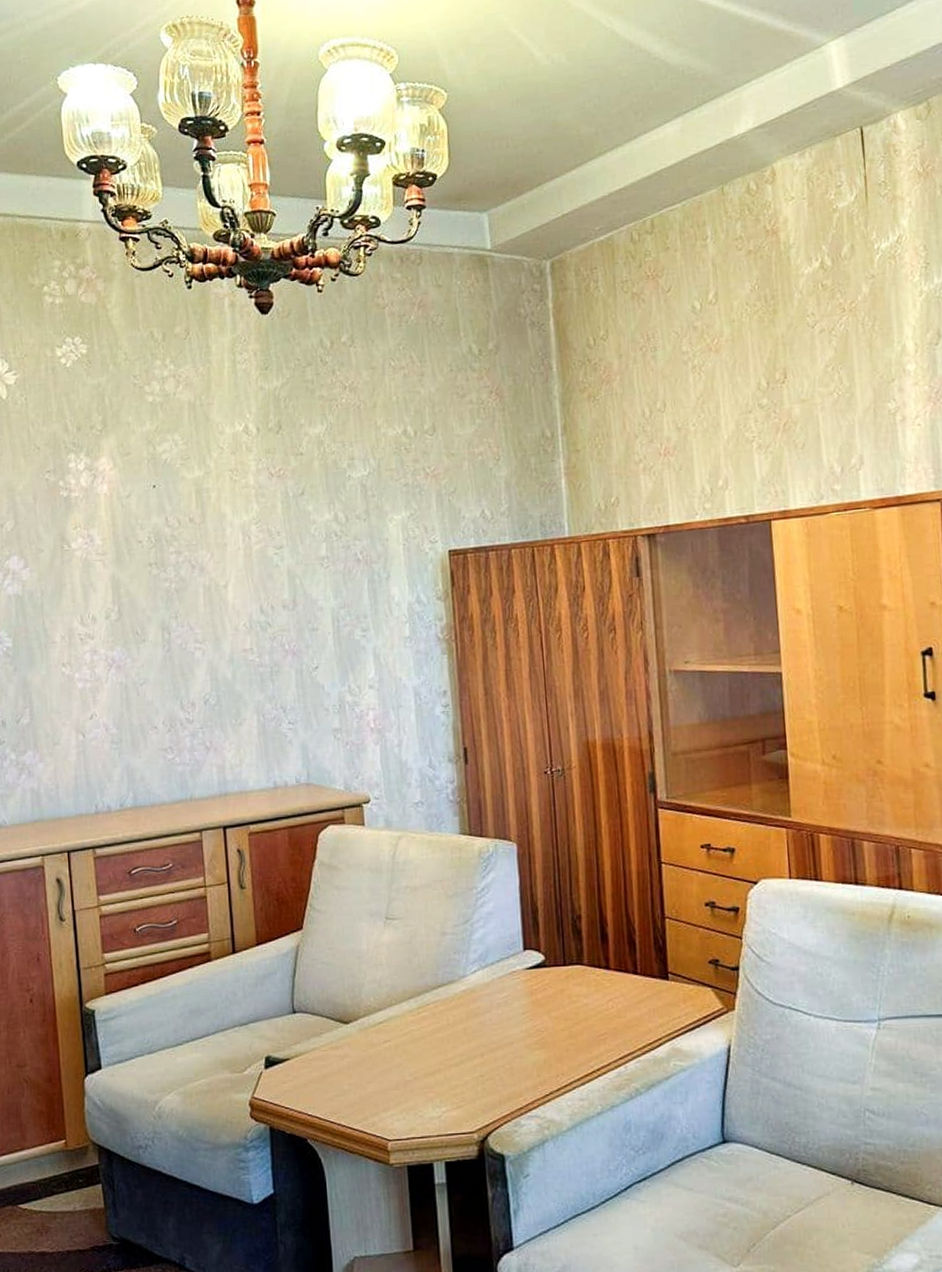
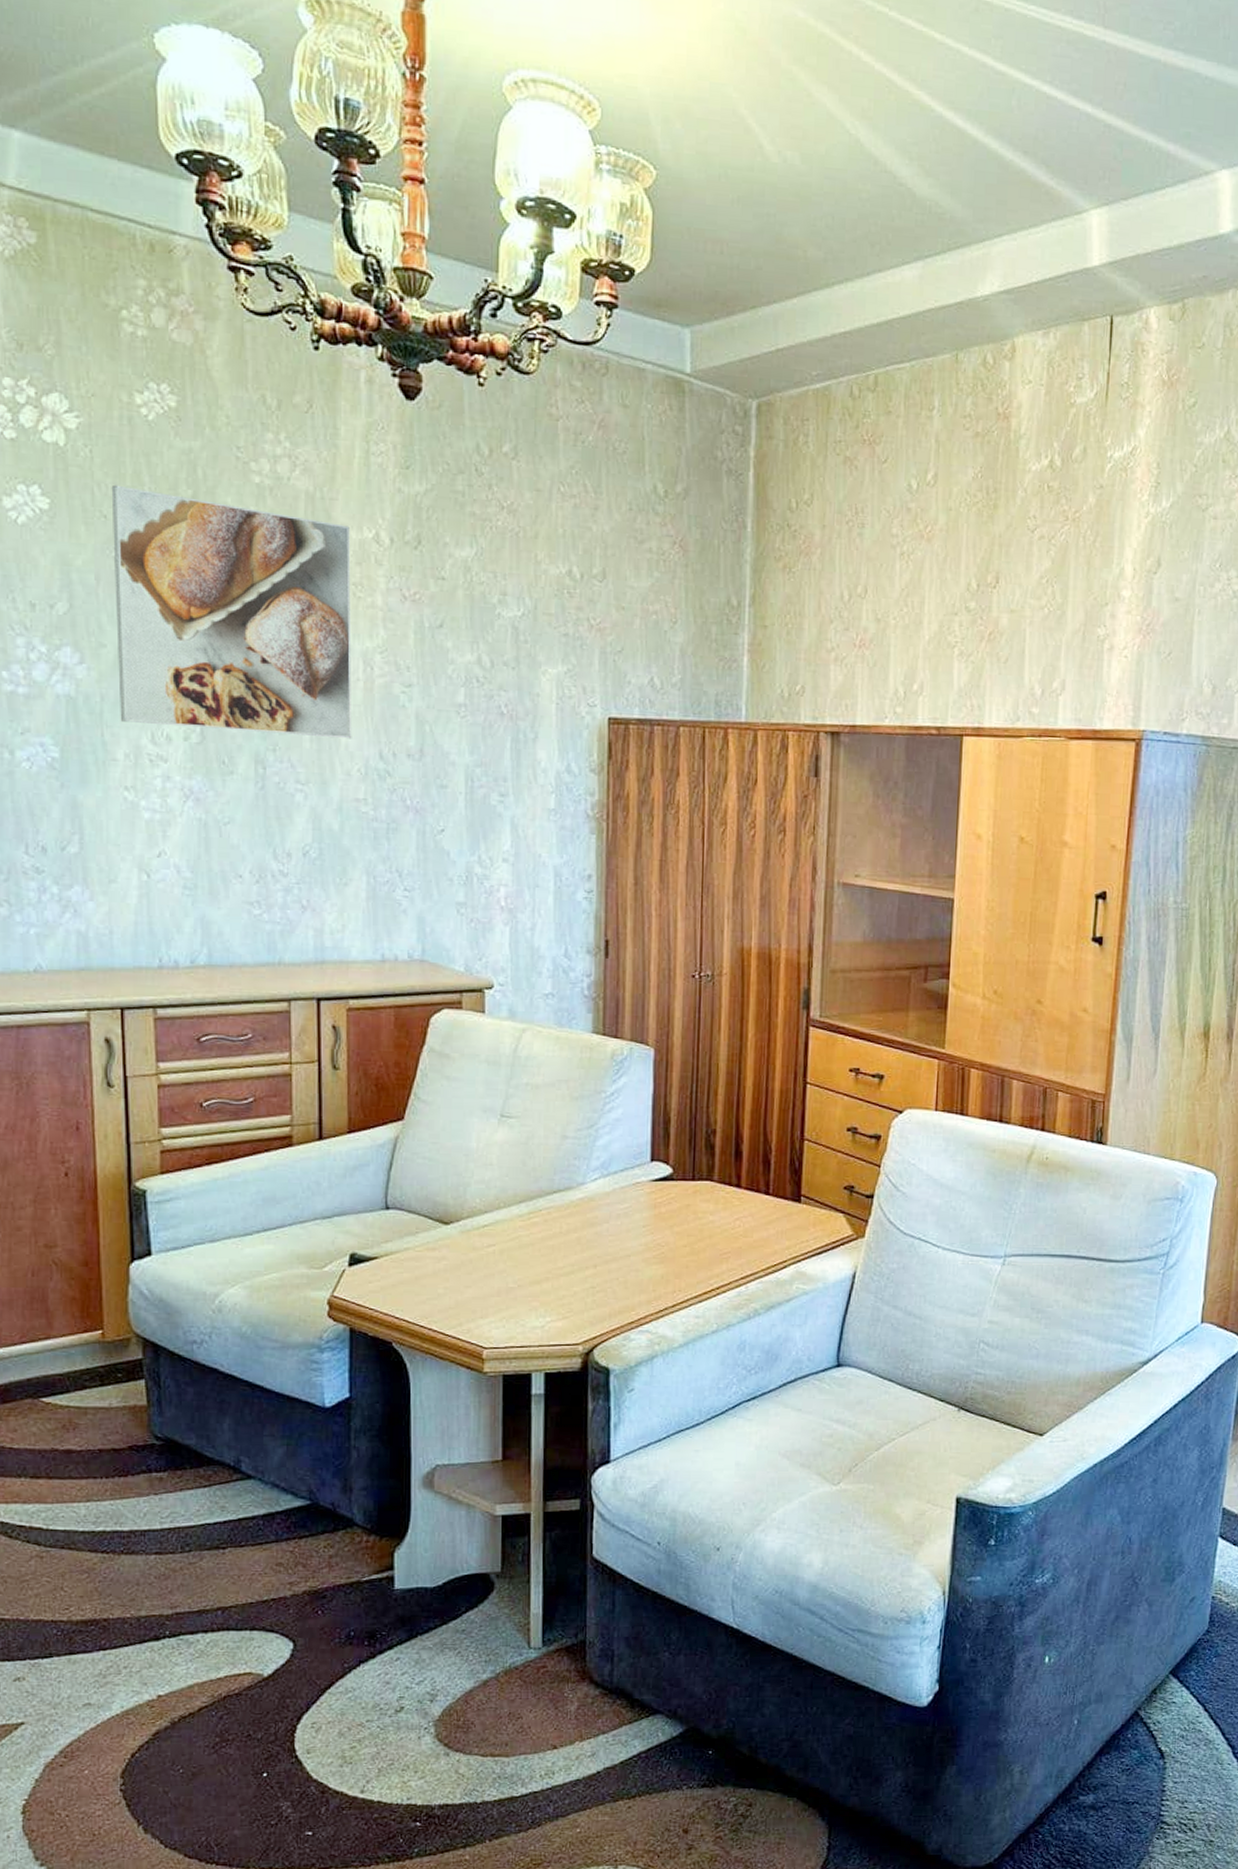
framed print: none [42,421,237,610] -> present [111,484,352,739]

